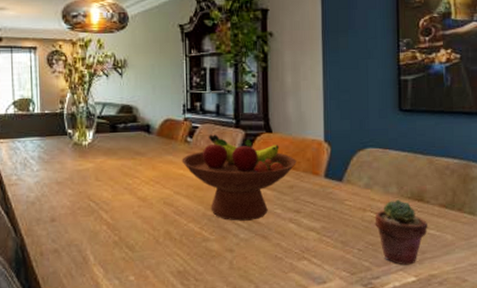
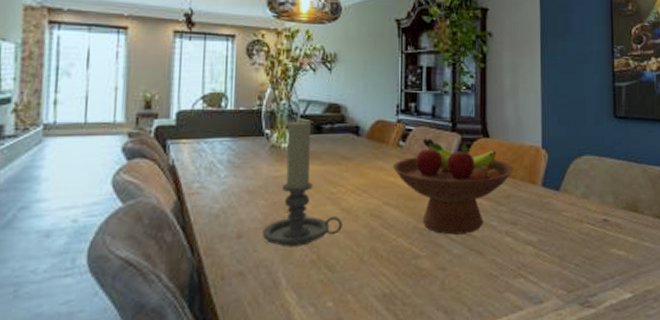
candle holder: none [71,120,139,230] -> present [262,120,342,247]
potted succulent: present [374,199,429,265] -> none [591,210,643,281]

